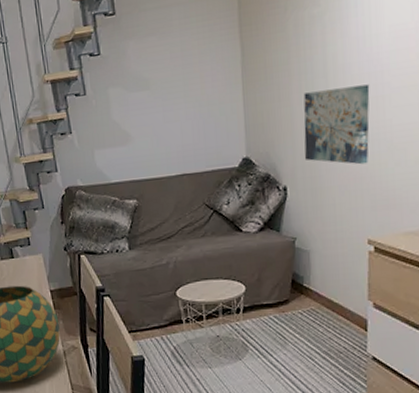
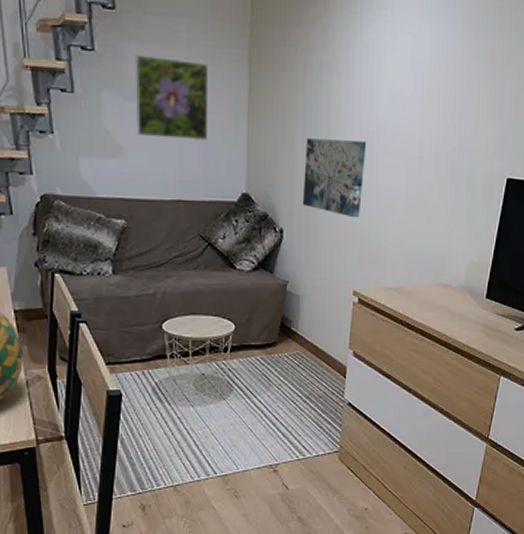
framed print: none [134,43,206,122] -> present [134,54,209,142]

